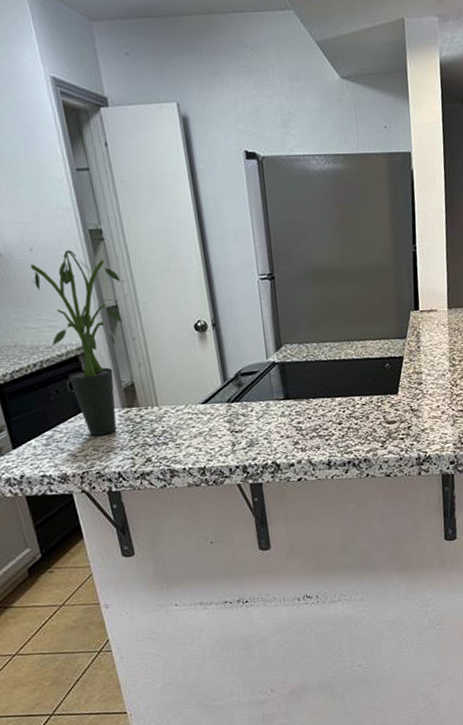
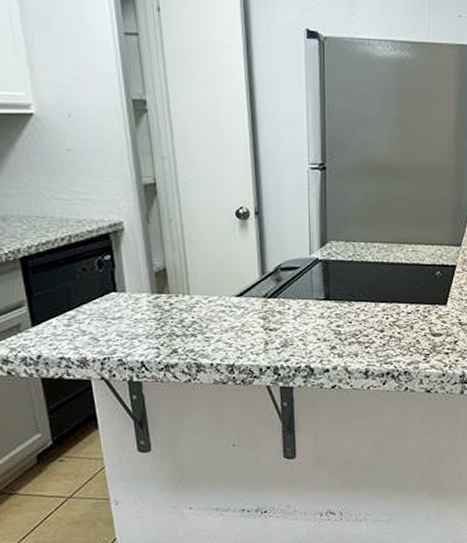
potted plant: present [30,250,122,436] -> none [67,119,160,320]

